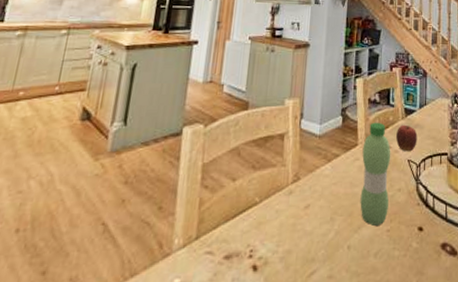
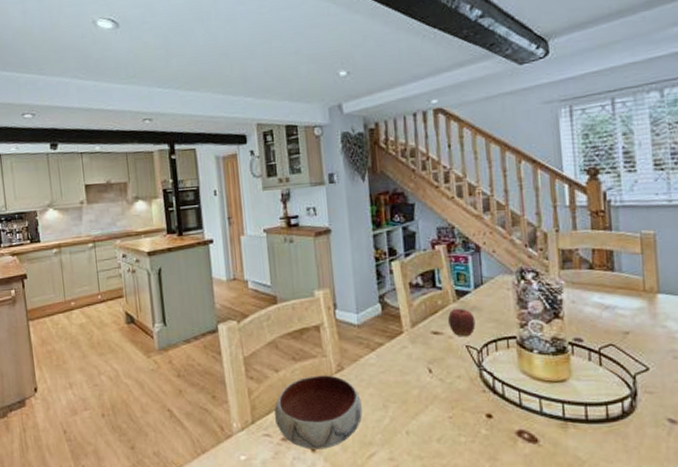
bowl: none [221,185,311,269] -> present [274,375,363,450]
water bottle: present [360,122,391,226] -> none [409,307,448,412]

